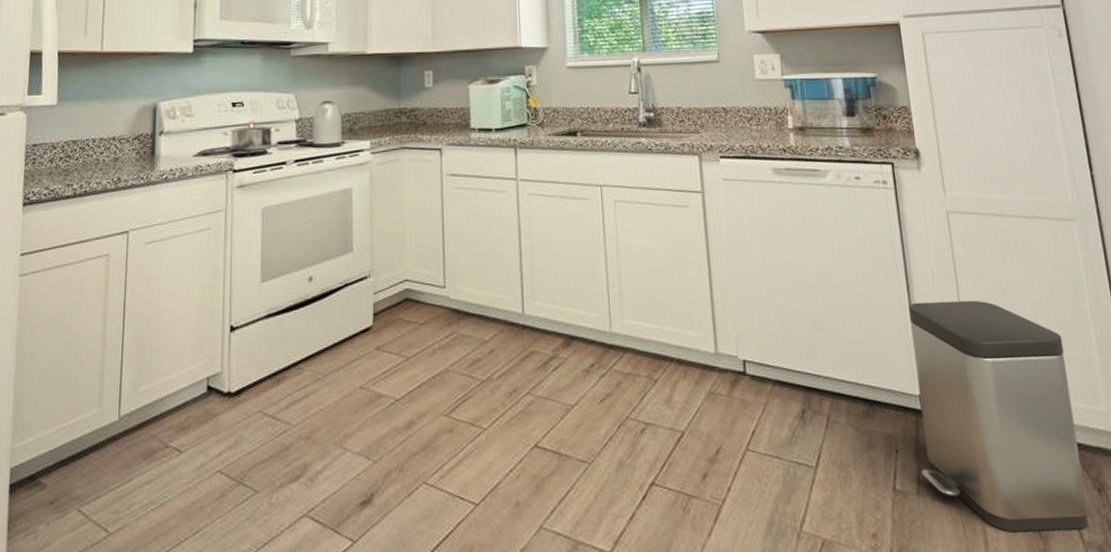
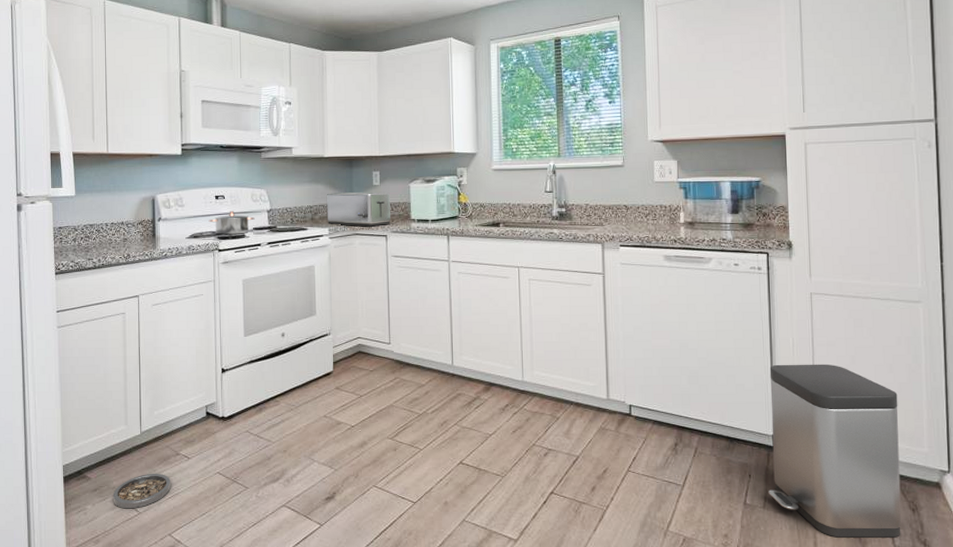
pet bowl: none [74,474,155,529] -> present [113,473,171,509]
kettle: present [313,100,343,149] -> none [281,195,306,234]
toaster: none [368,95,446,139] -> present [326,191,391,227]

